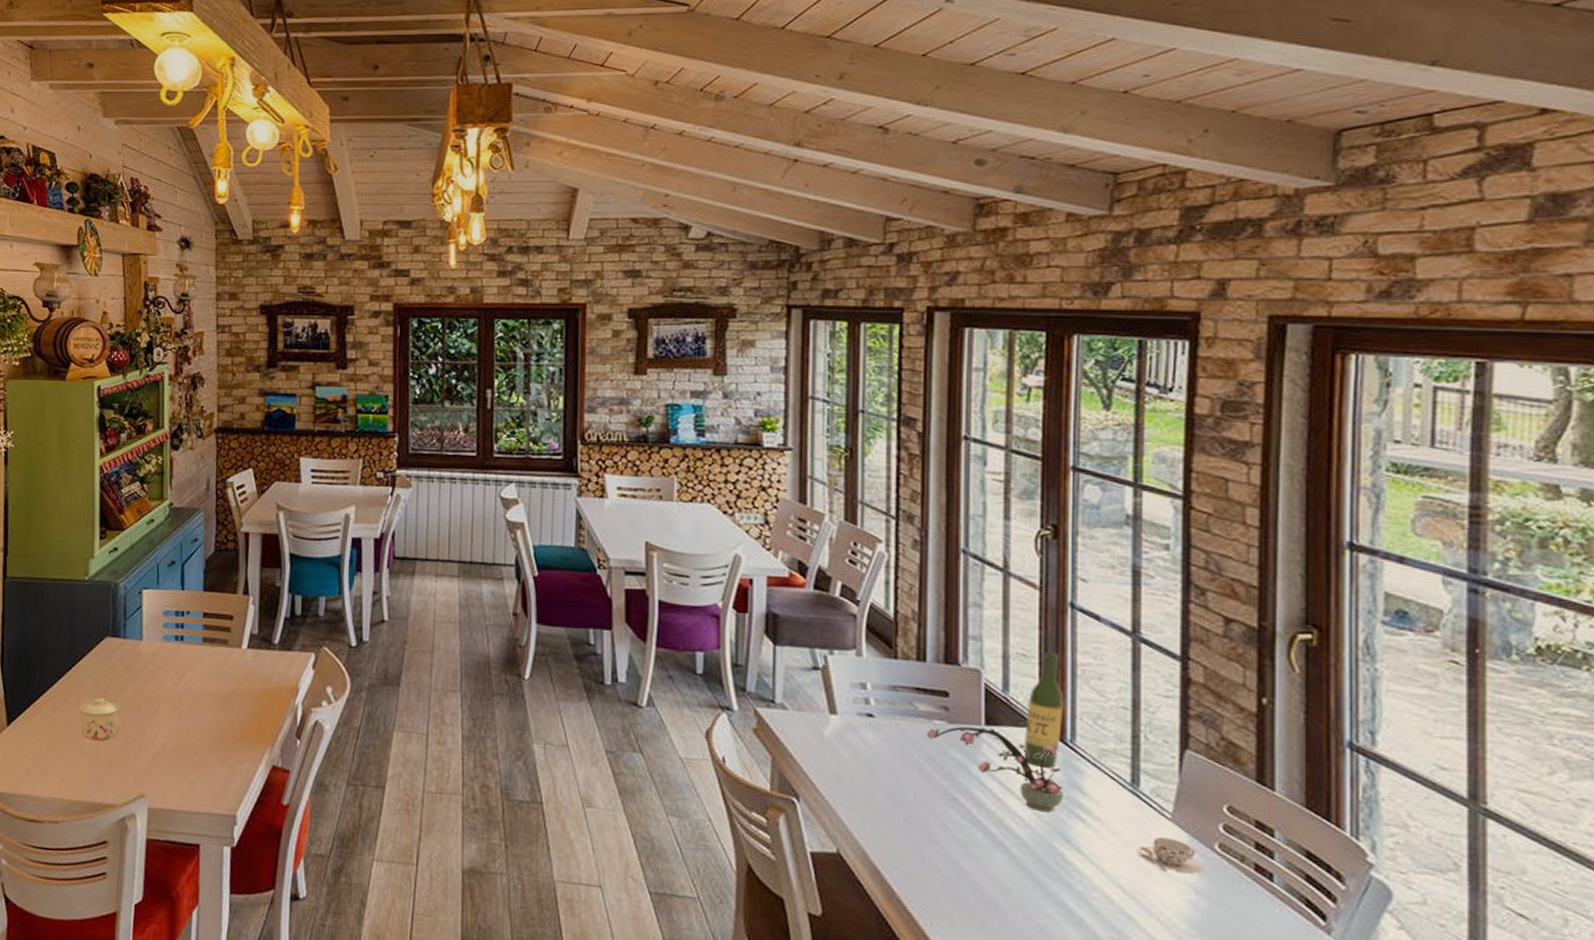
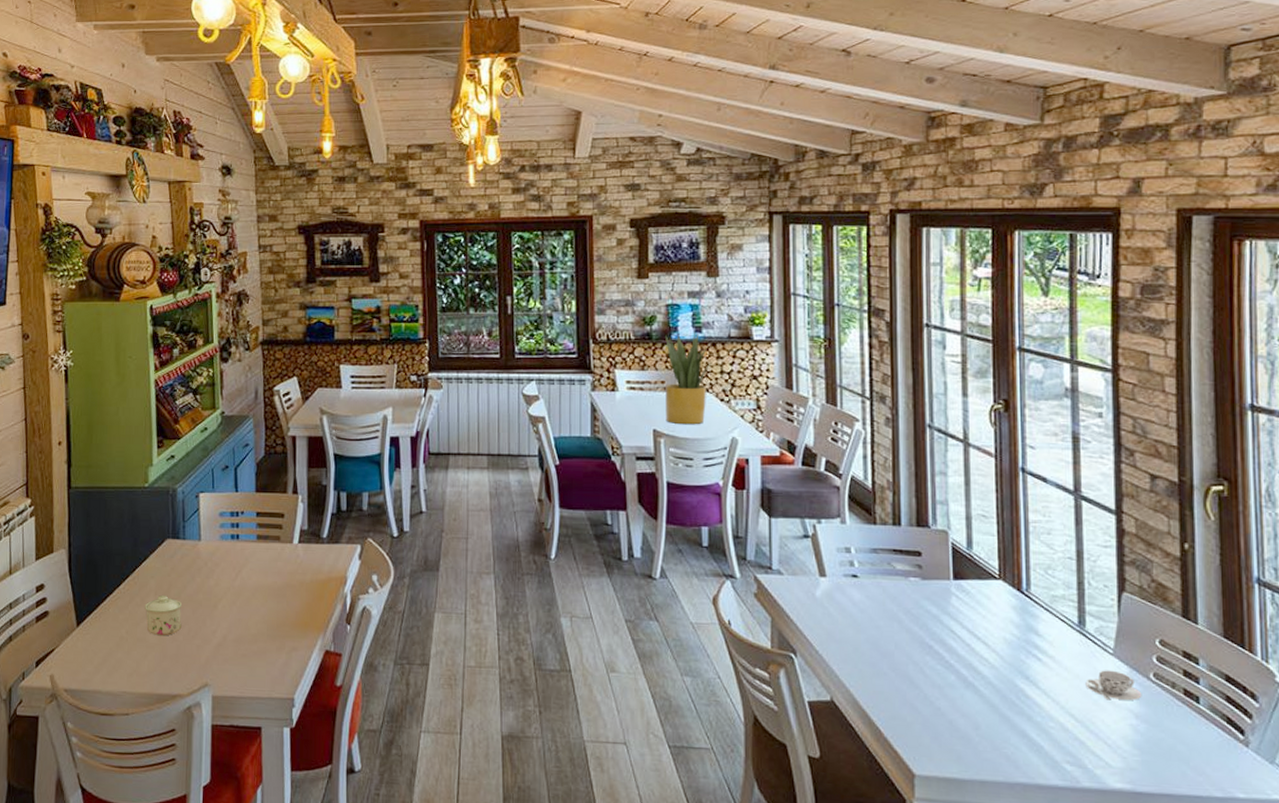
planter: none [660,434,716,539] -> present [665,330,712,425]
flower arrangement: present [926,726,1064,812] -> none [903,581,1023,653]
wine bottle: present [1024,652,1064,768] -> none [987,512,1020,614]

